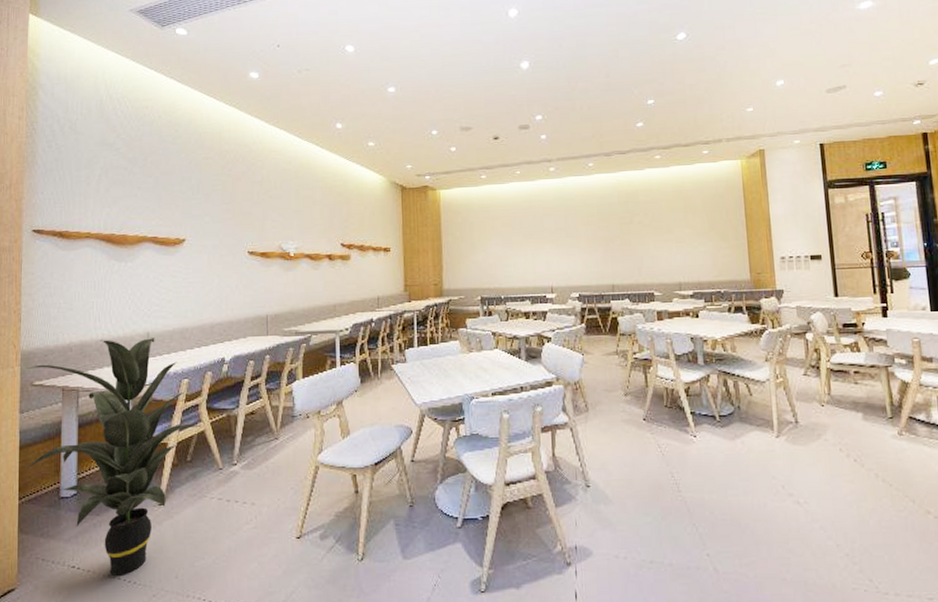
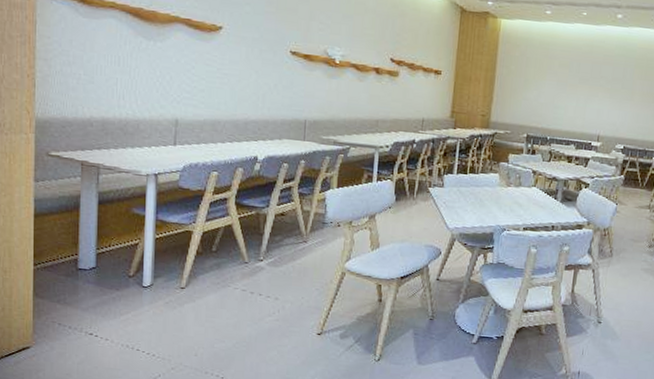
indoor plant: present [27,338,201,576] -> none [42,119,229,347]

